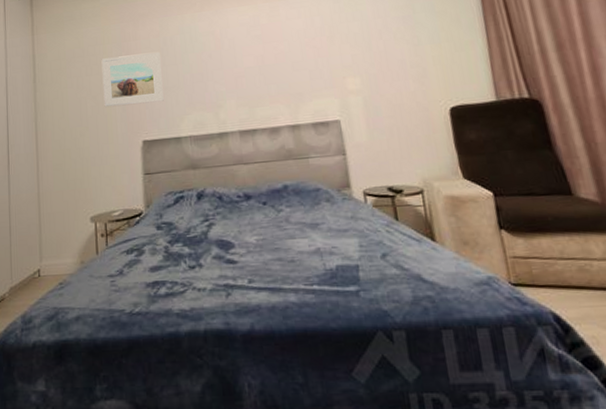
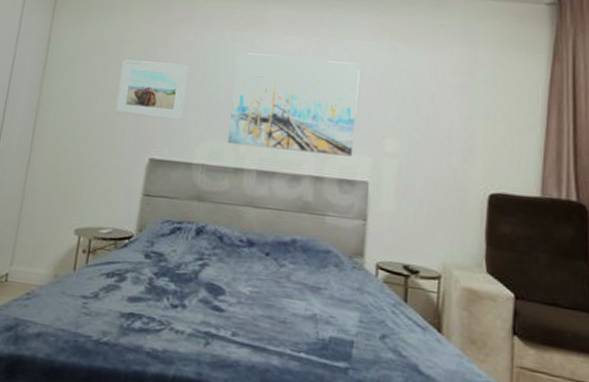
wall art: none [200,18,321,113] -> present [228,52,360,157]

